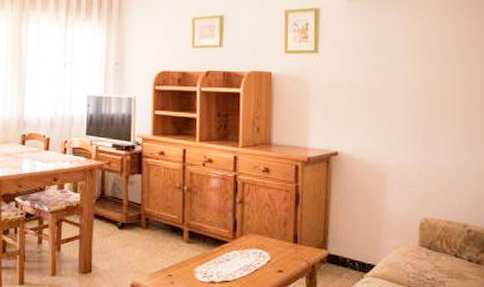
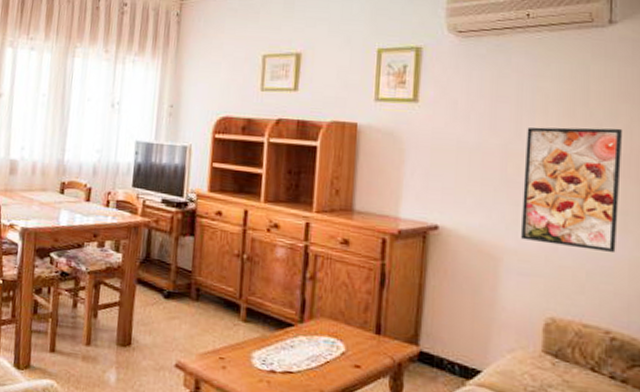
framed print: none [400,68,470,165] -> present [521,127,623,253]

